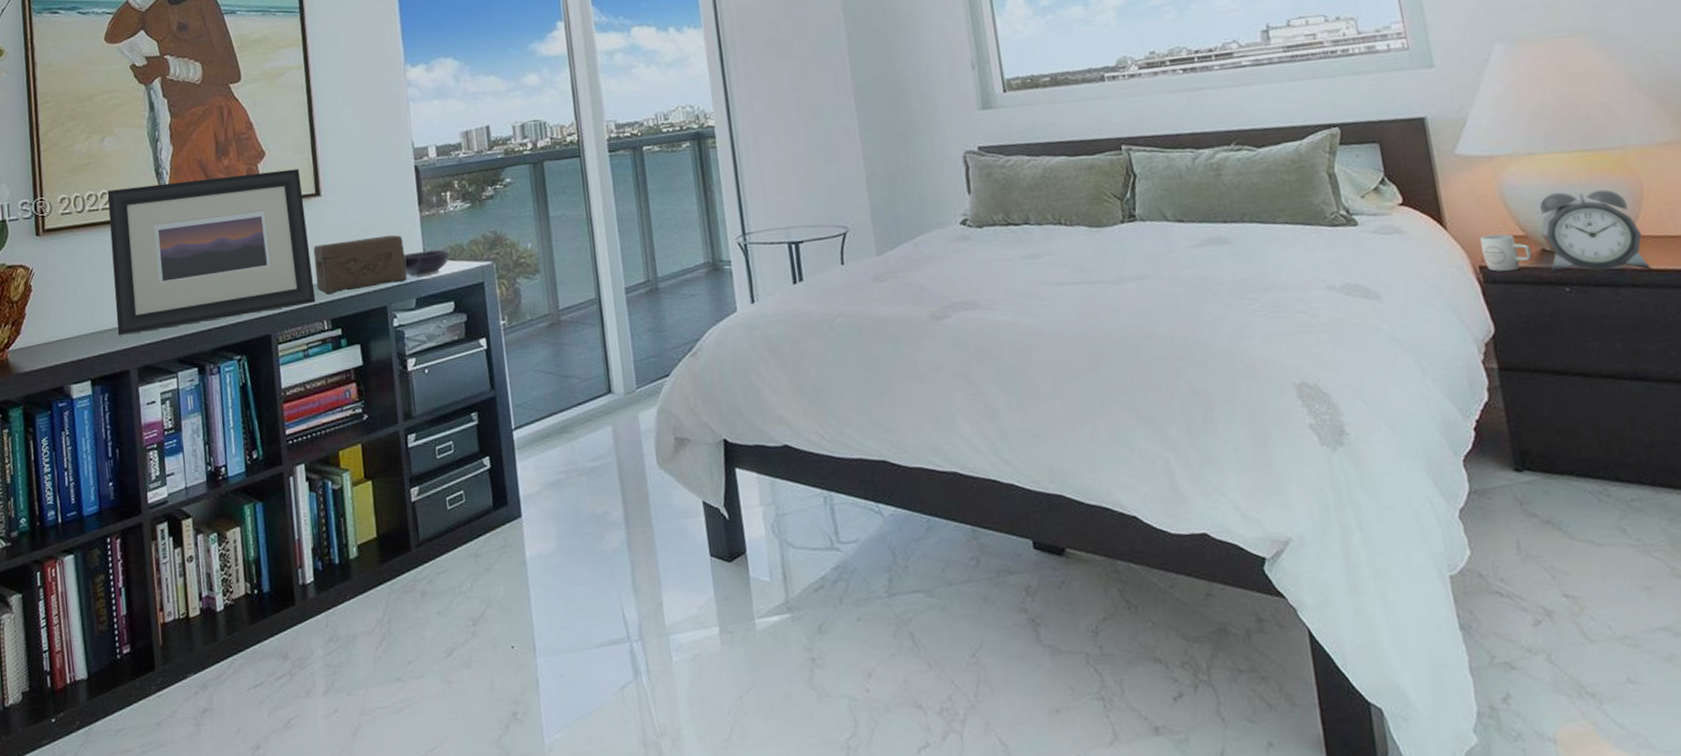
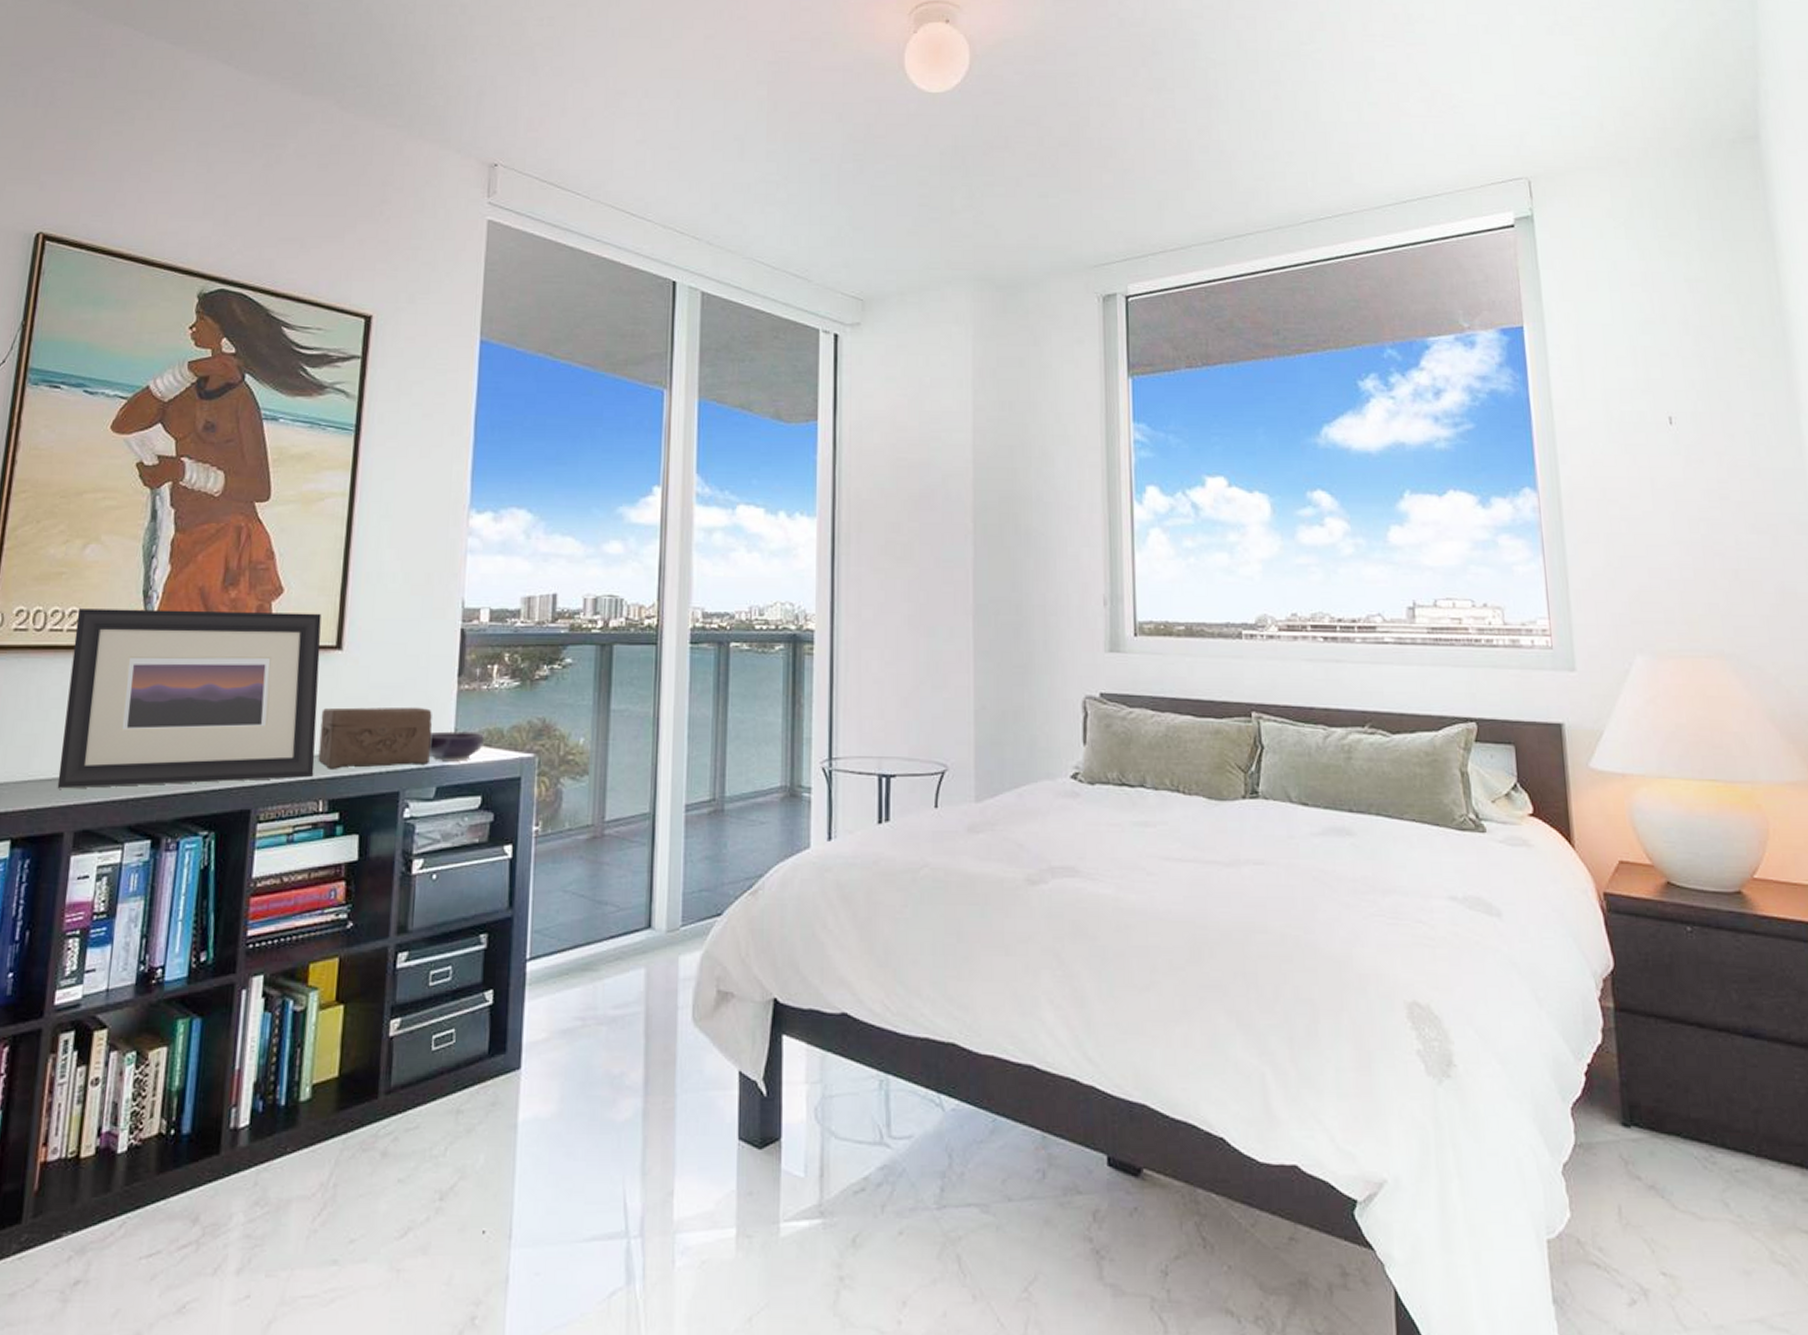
mug: present [1480,234,1533,272] -> none [1606,859,1658,902]
alarm clock: present [1539,189,1651,273] -> none [1667,821,1771,918]

